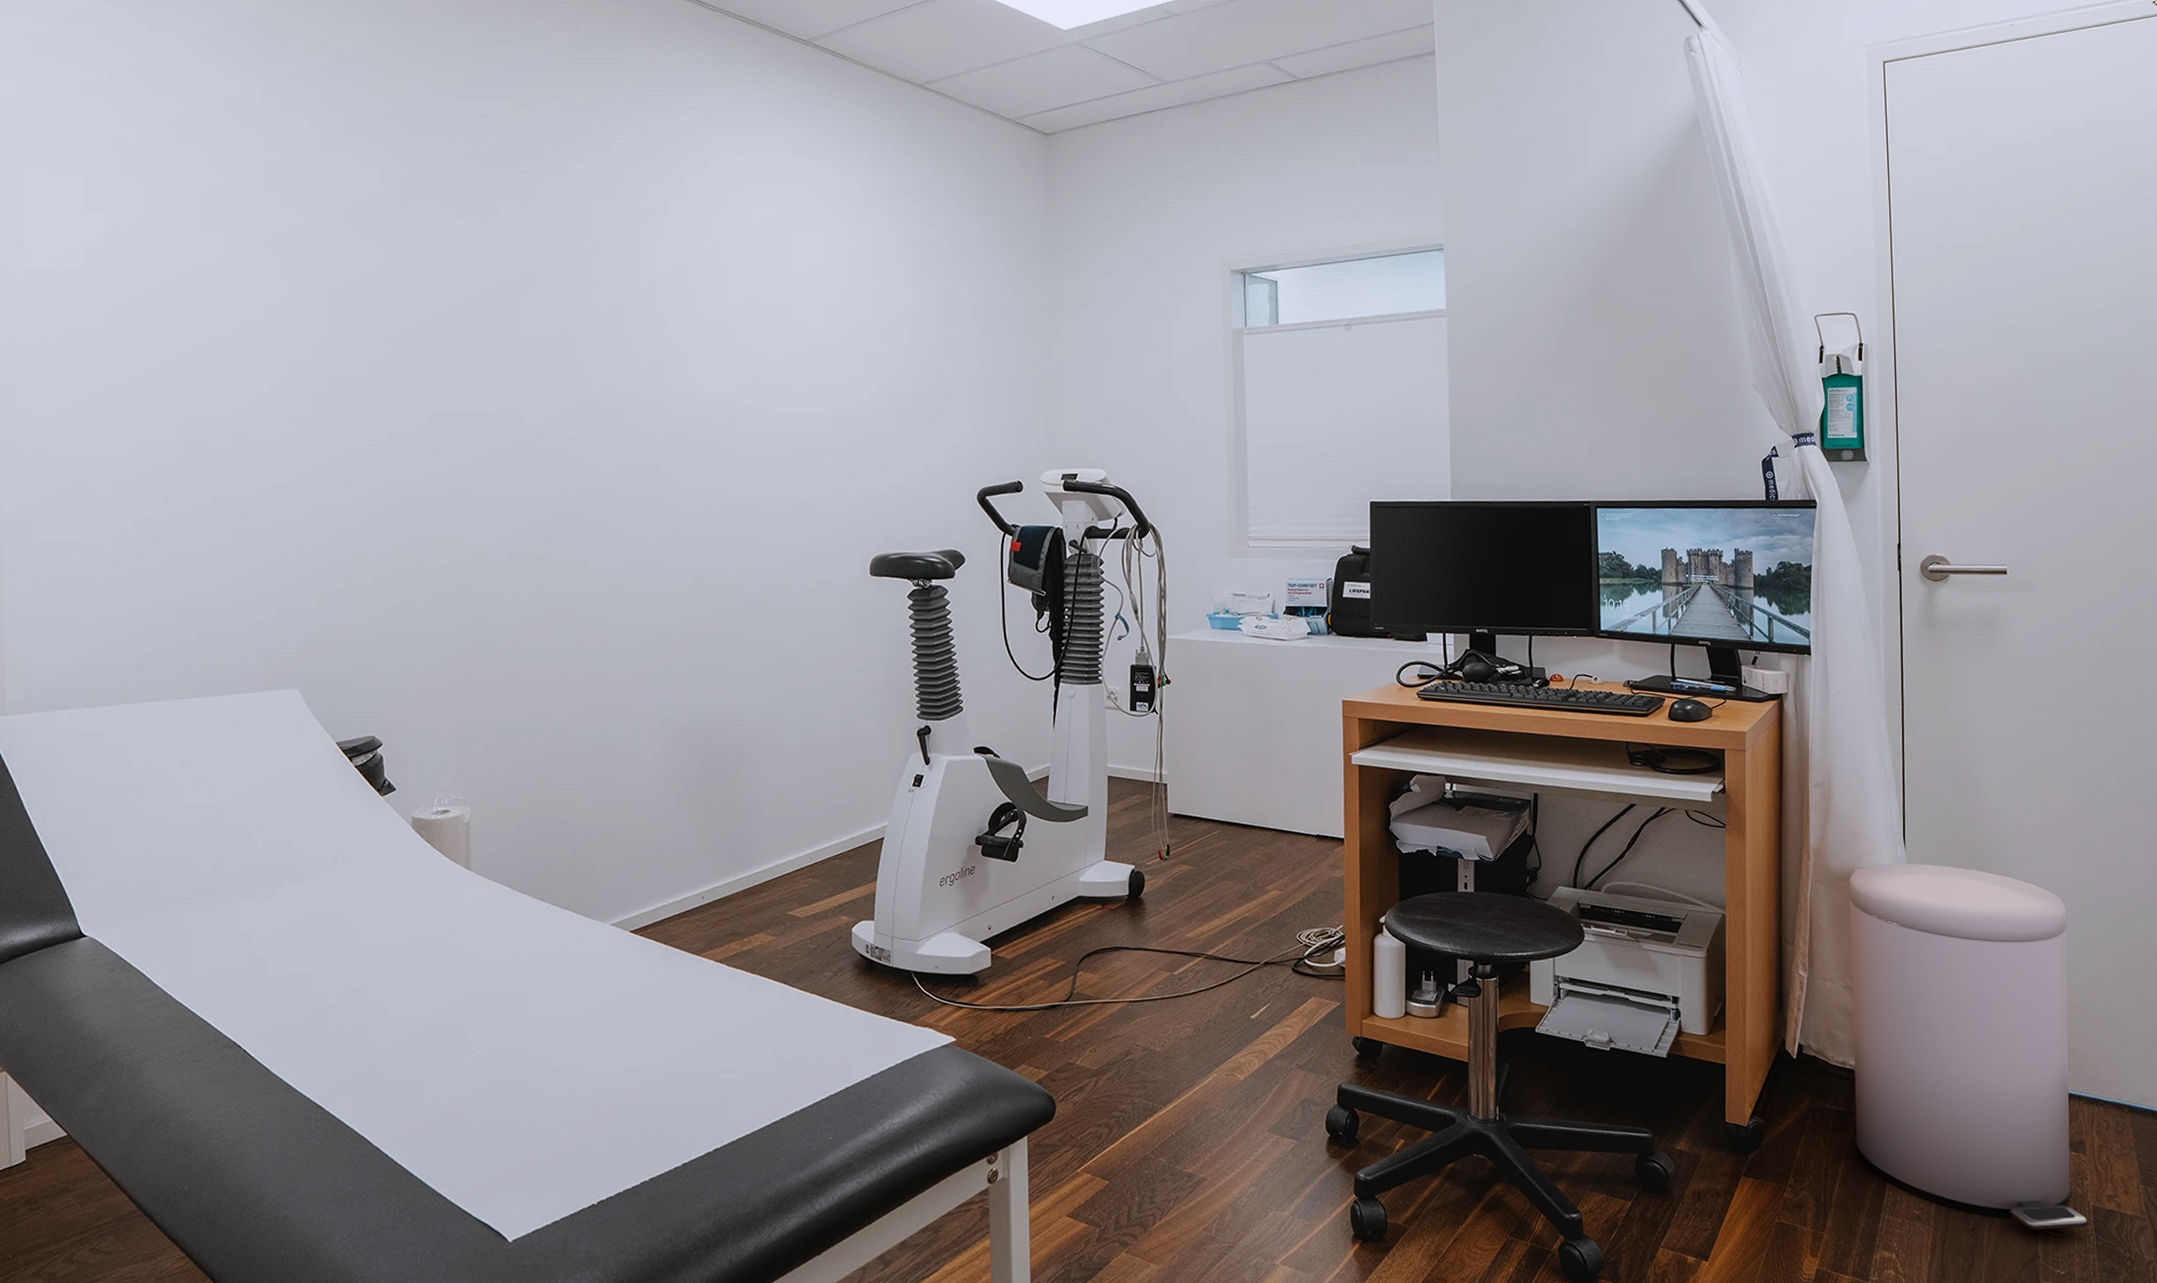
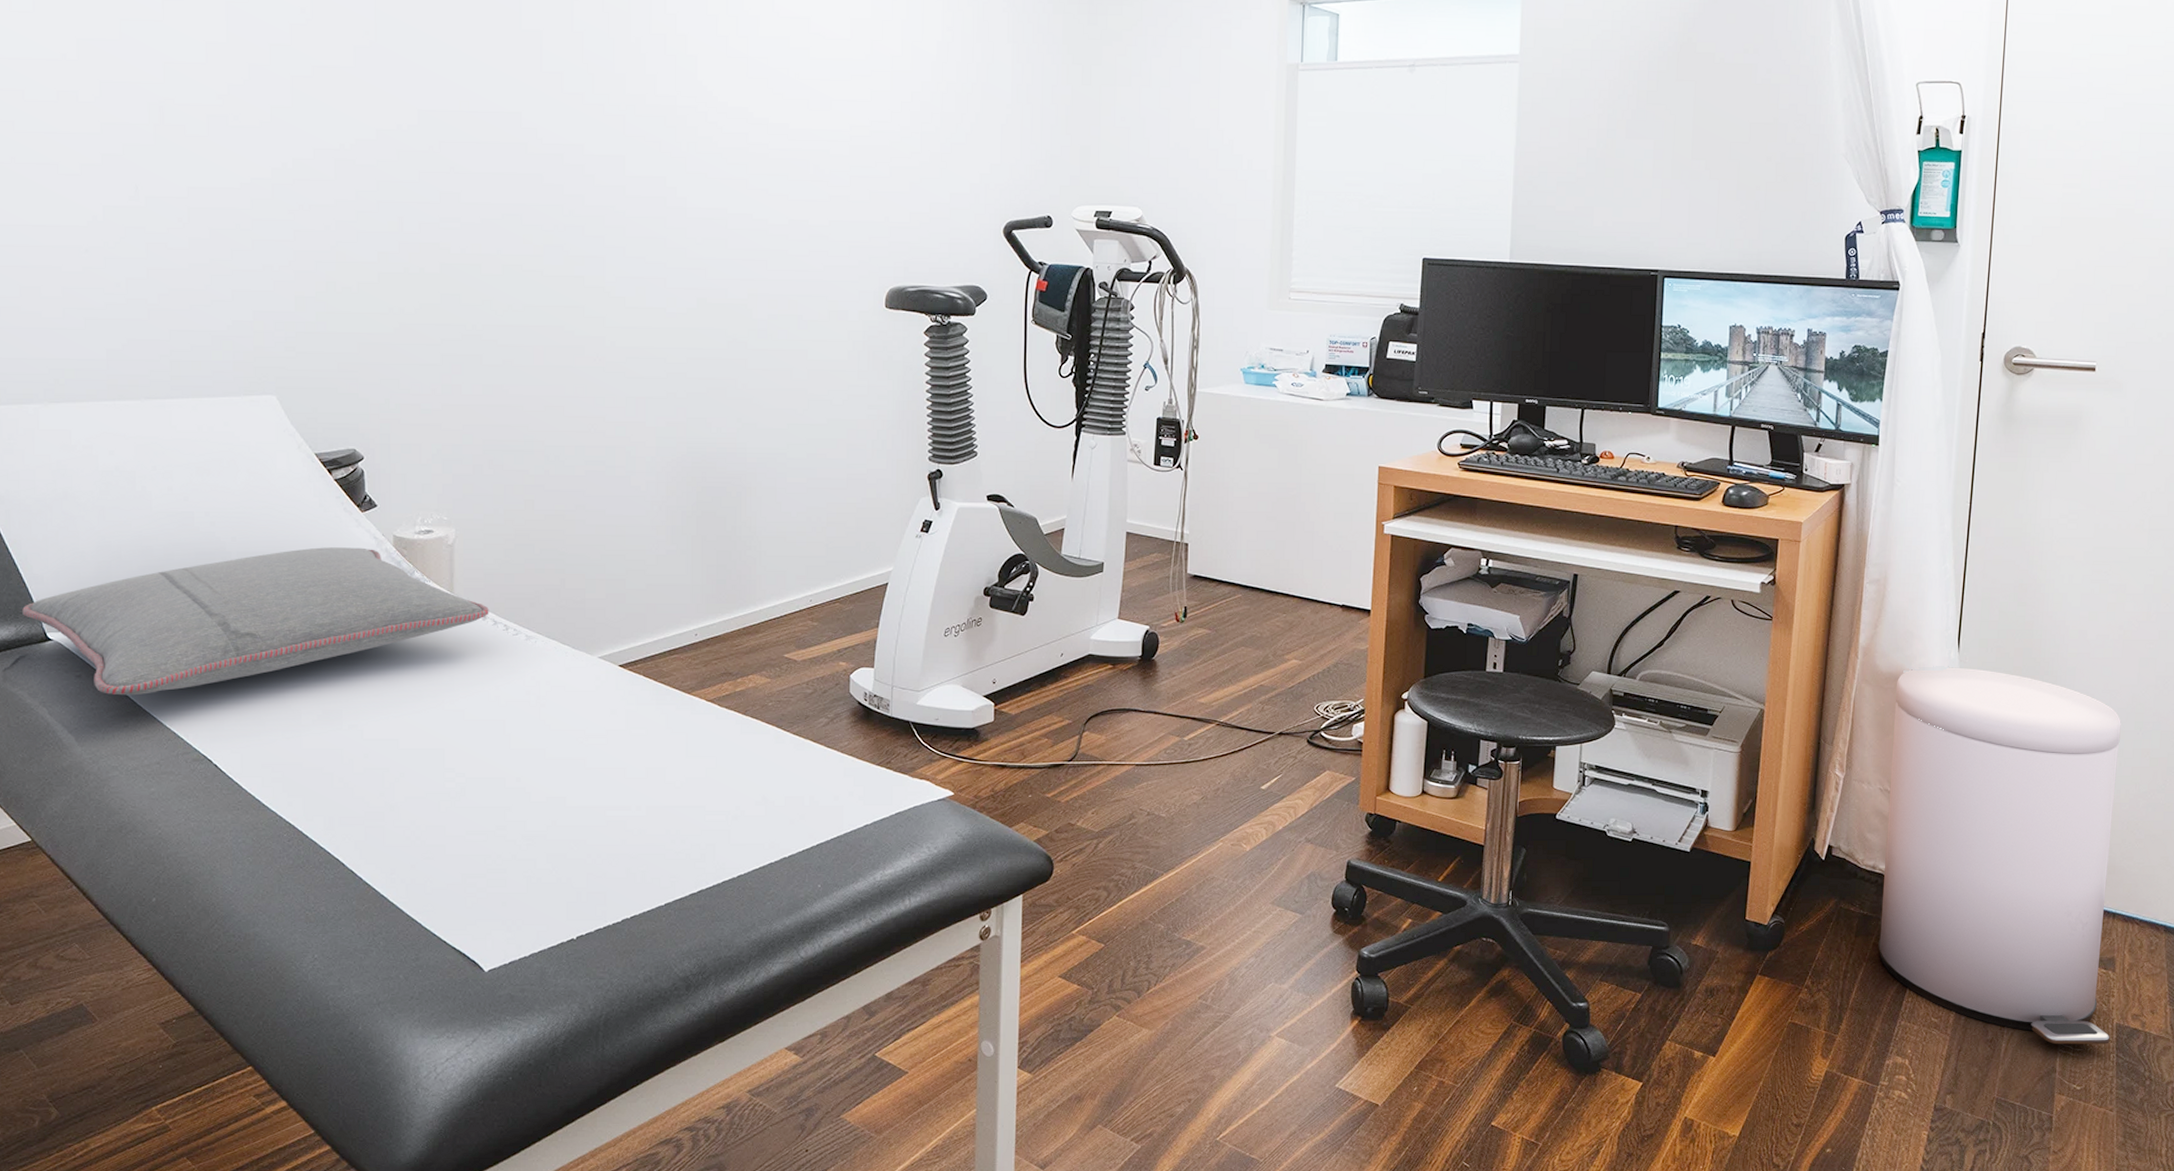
pillow: none [58,830,505,987] -> present [22,547,489,696]

